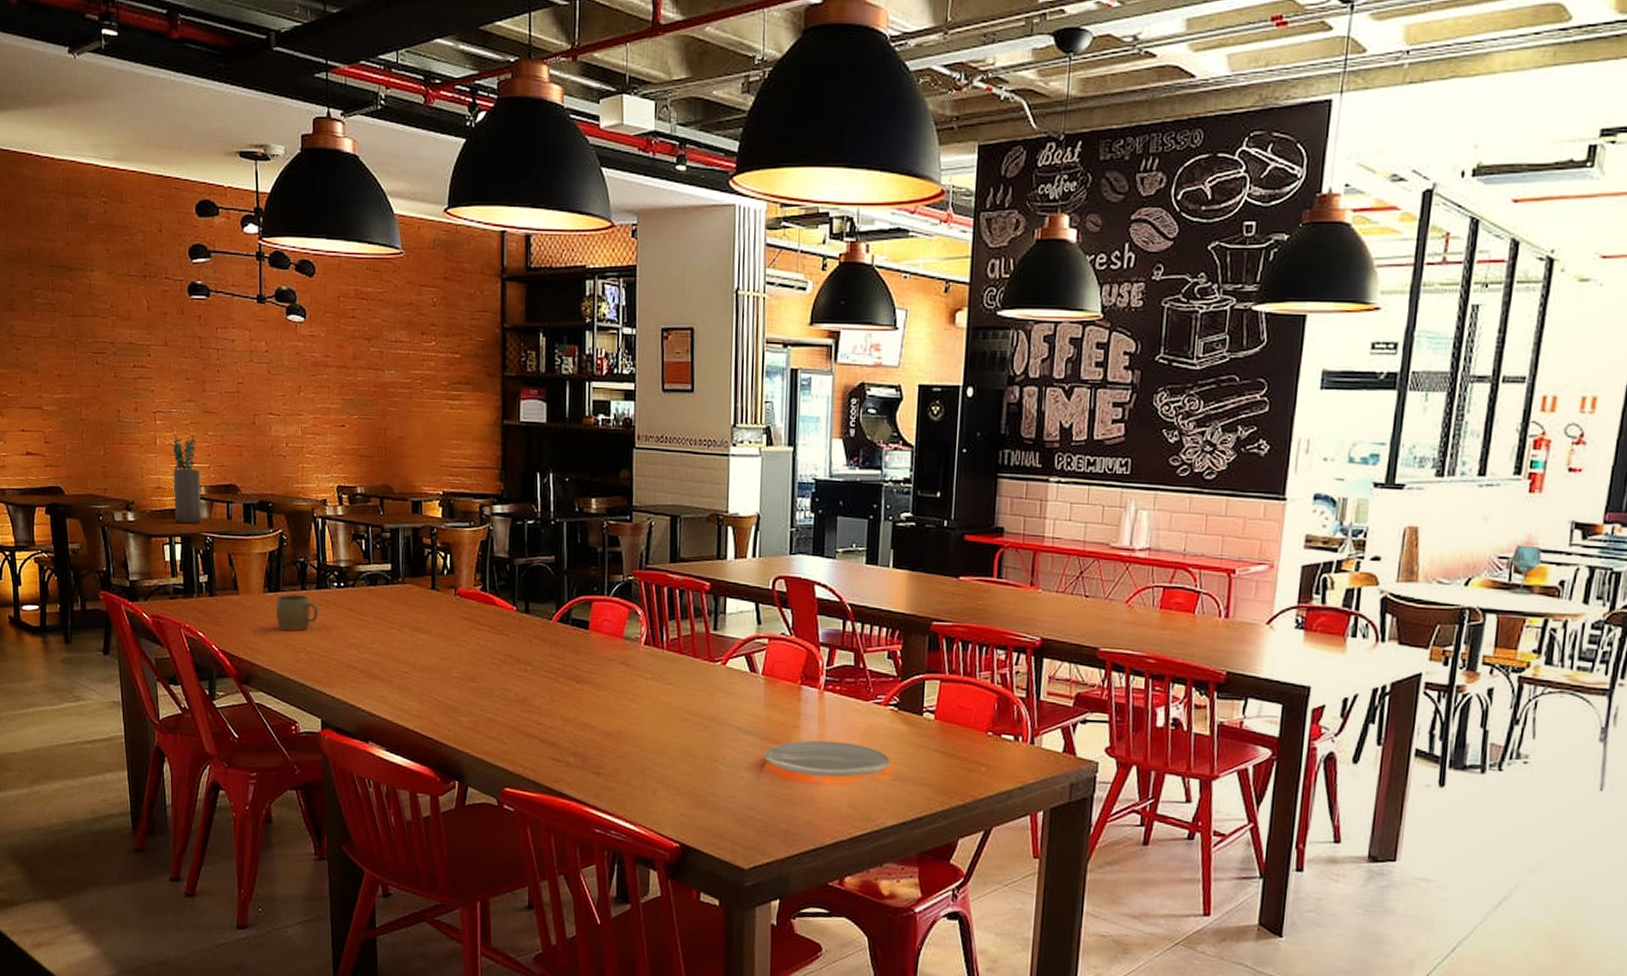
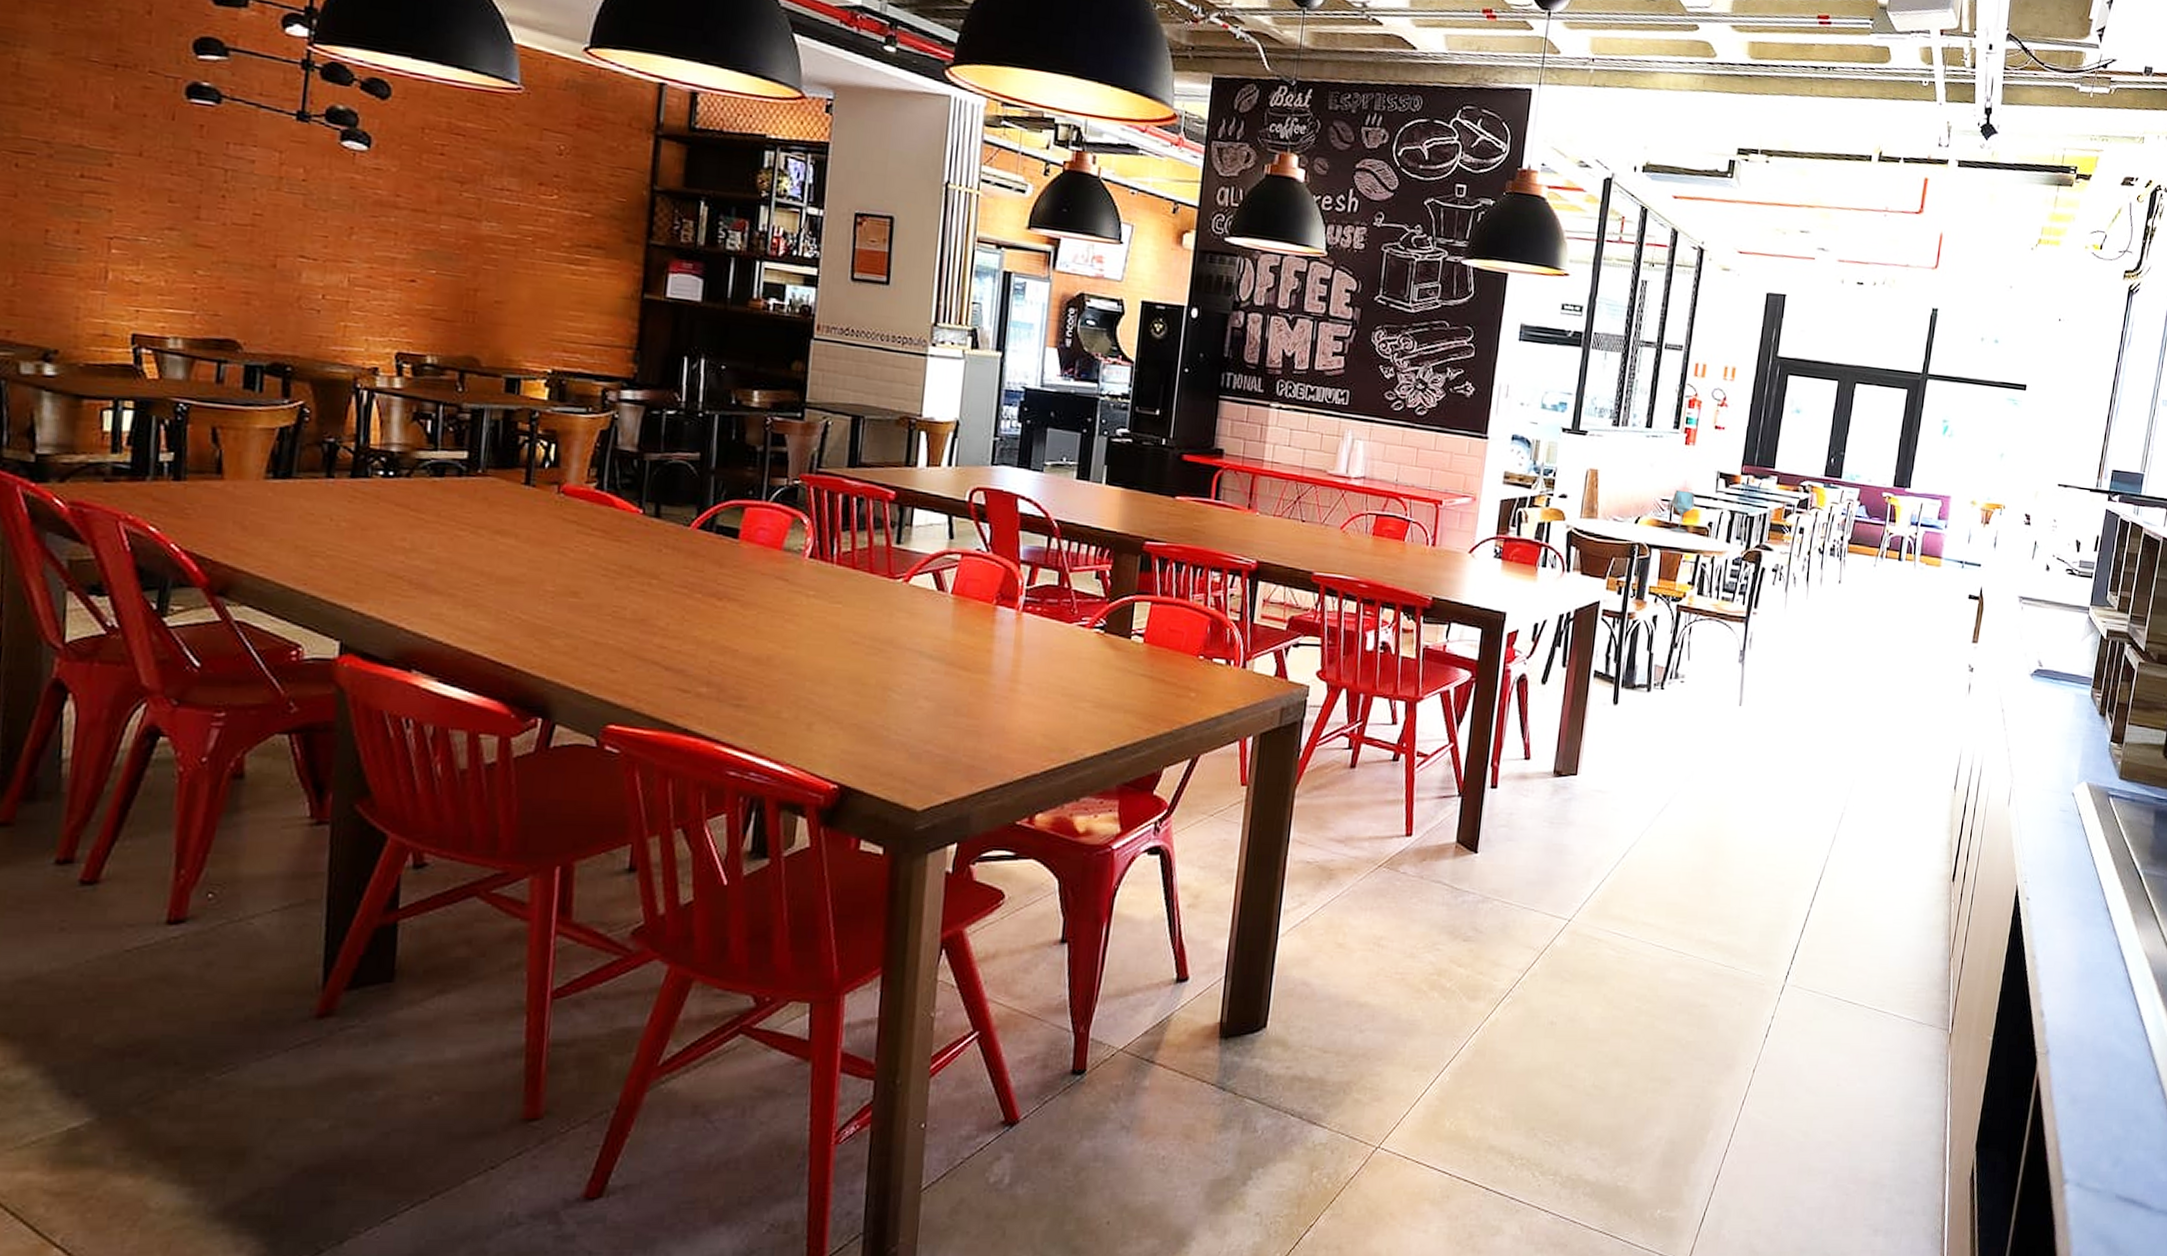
vase: present [173,434,201,524] -> none [127,269,178,387]
mug: present [275,594,318,631] -> none [281,482,350,529]
plate: present [764,740,890,778] -> none [948,665,1093,707]

